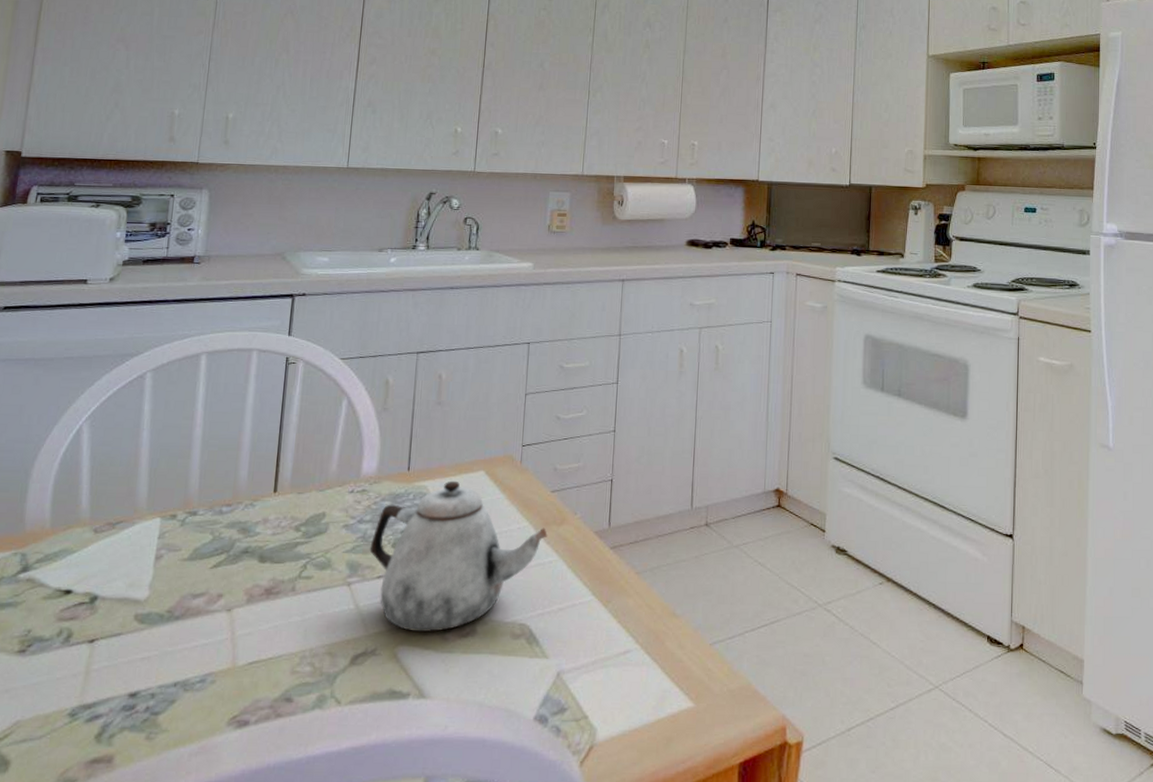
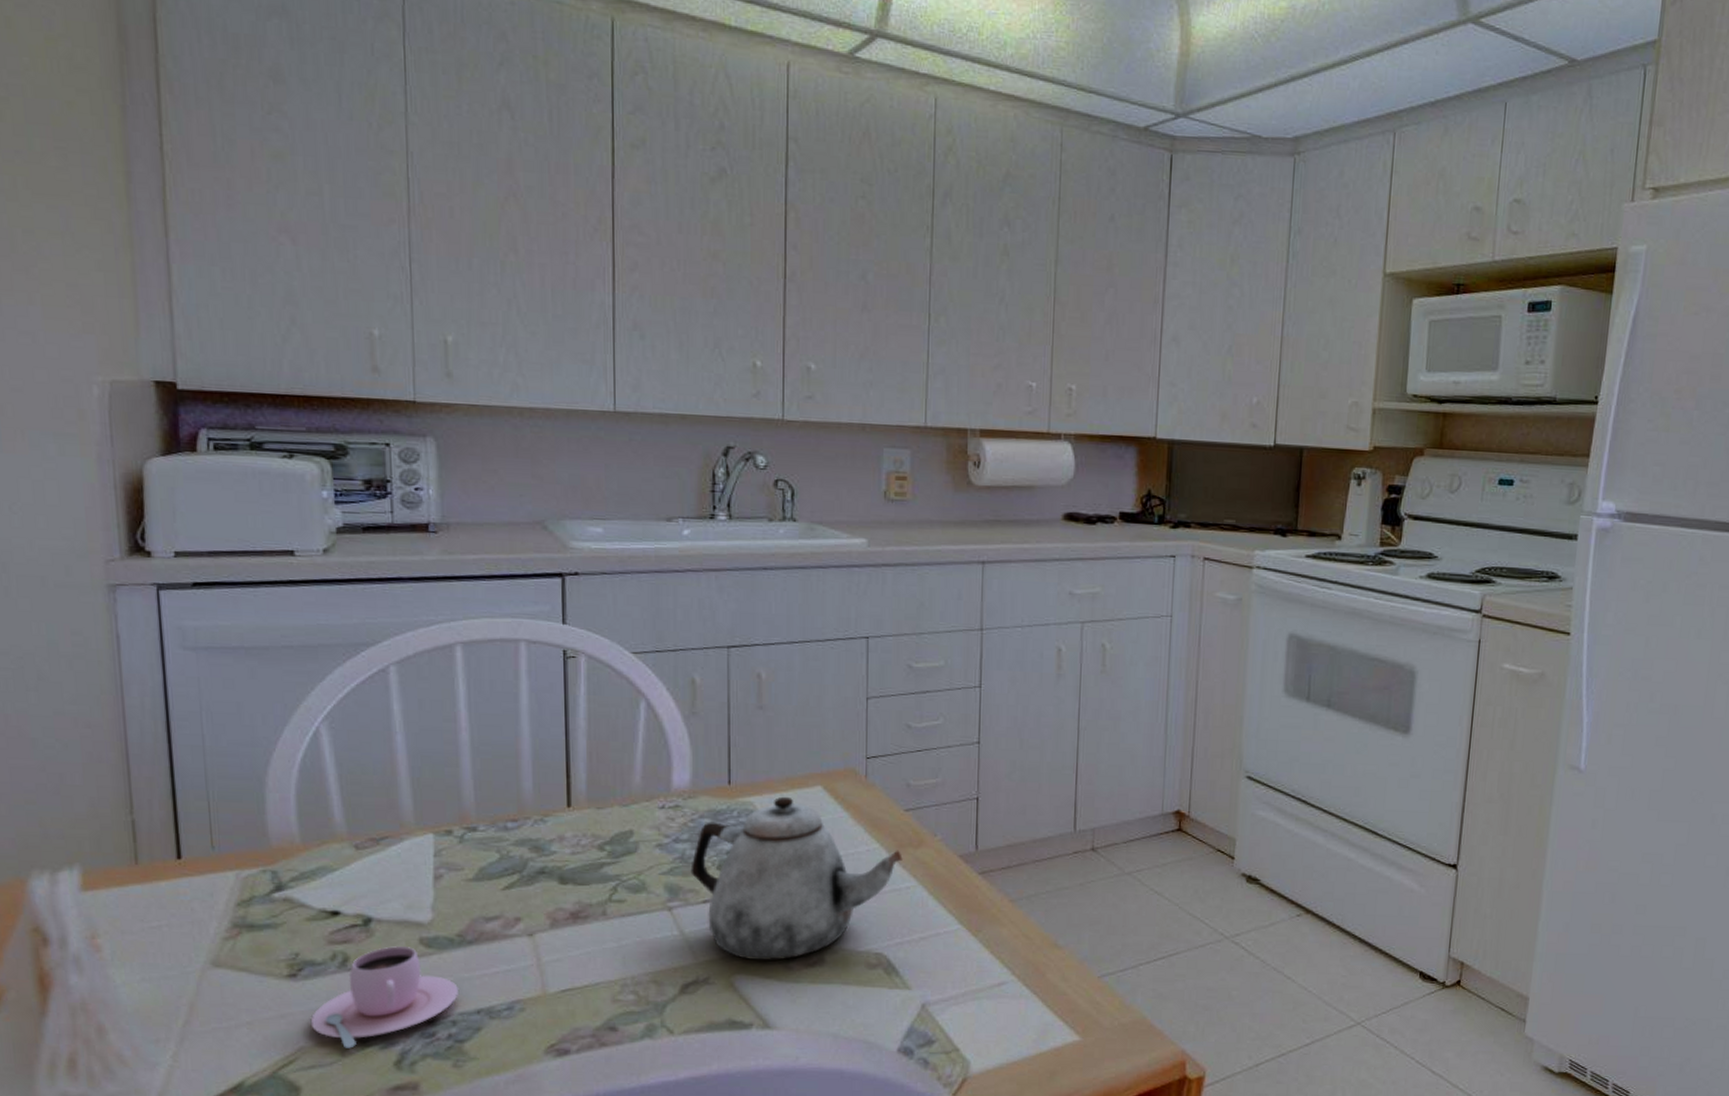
teacup: none [29,622,162,722] -> present [310,946,459,1049]

